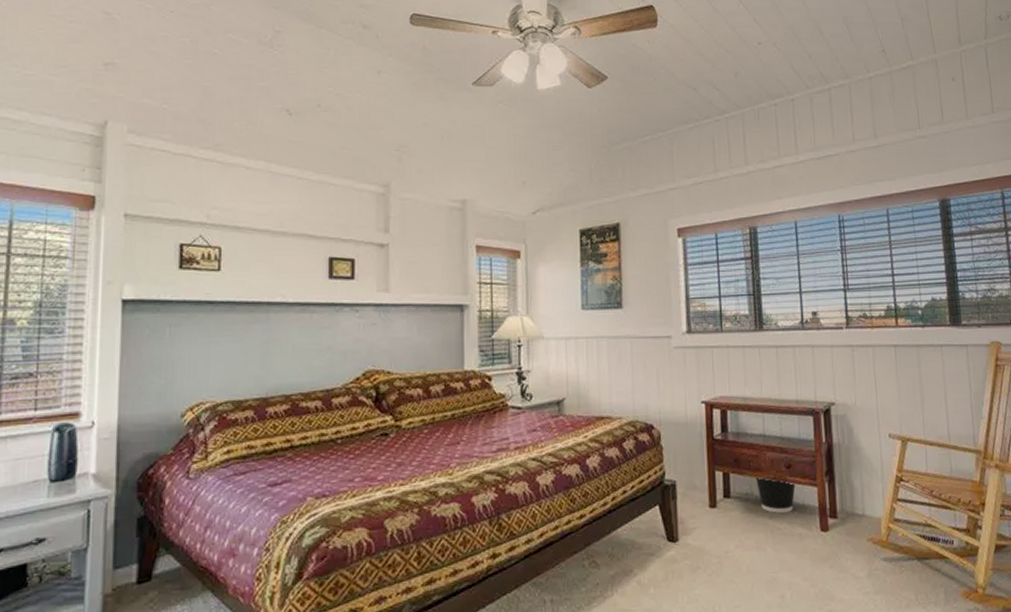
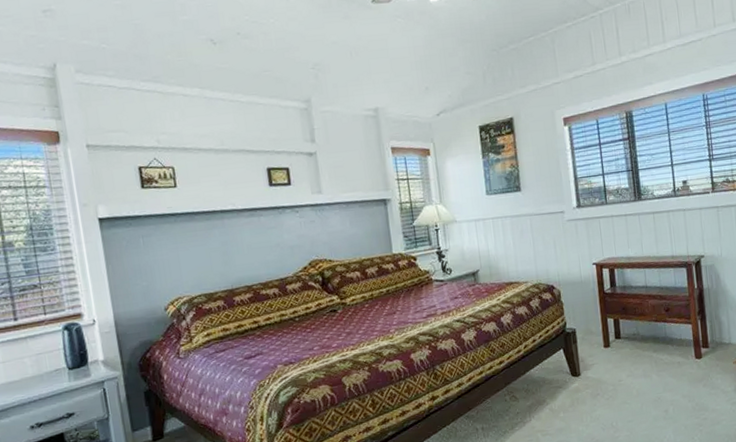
wastebasket: present [756,478,796,513] -> none [641,321,674,348]

